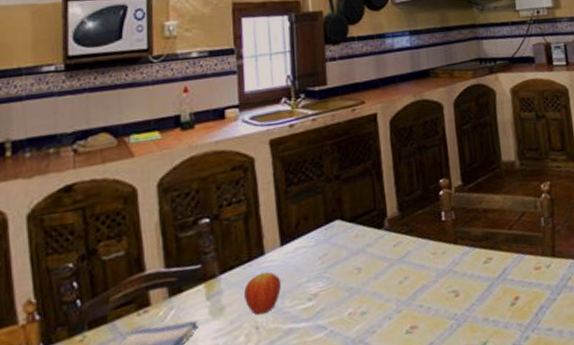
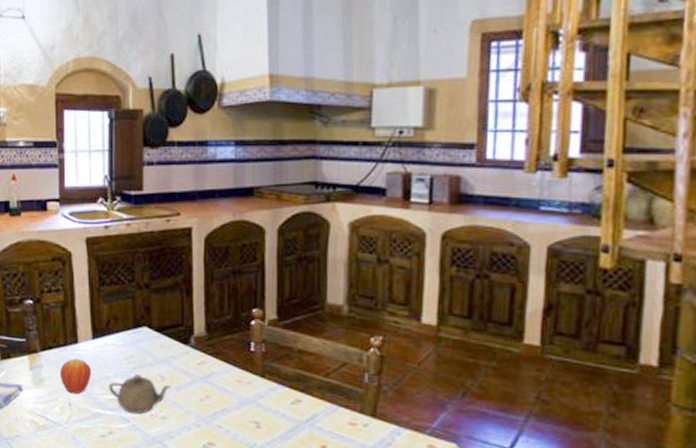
teapot: none [301,272,369,318] -> present [108,374,172,414]

